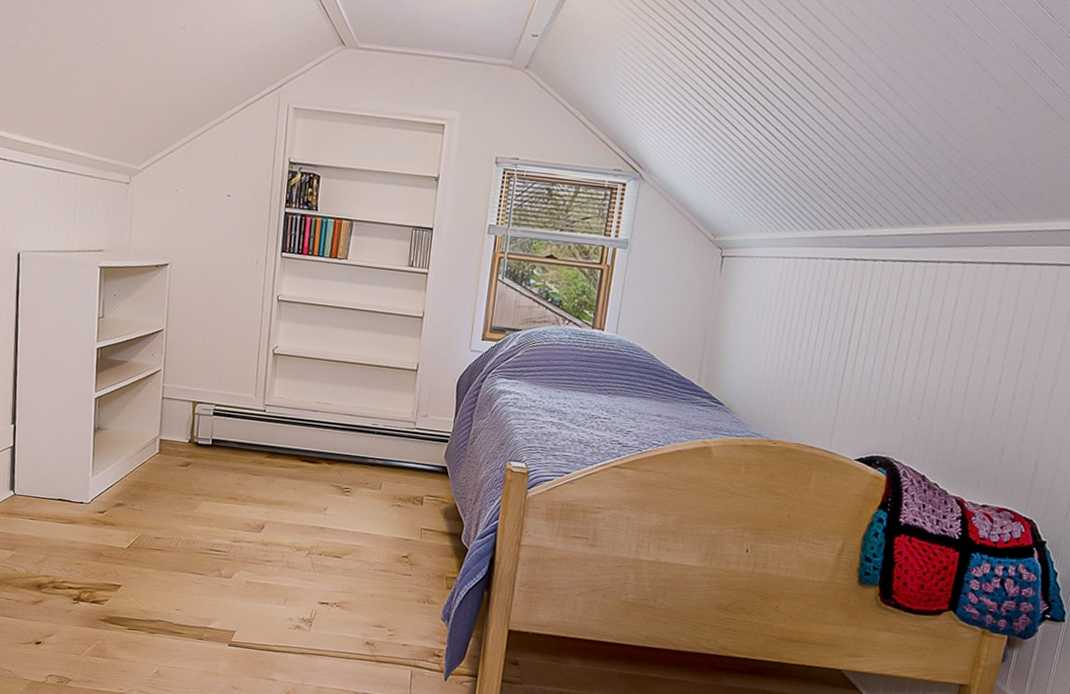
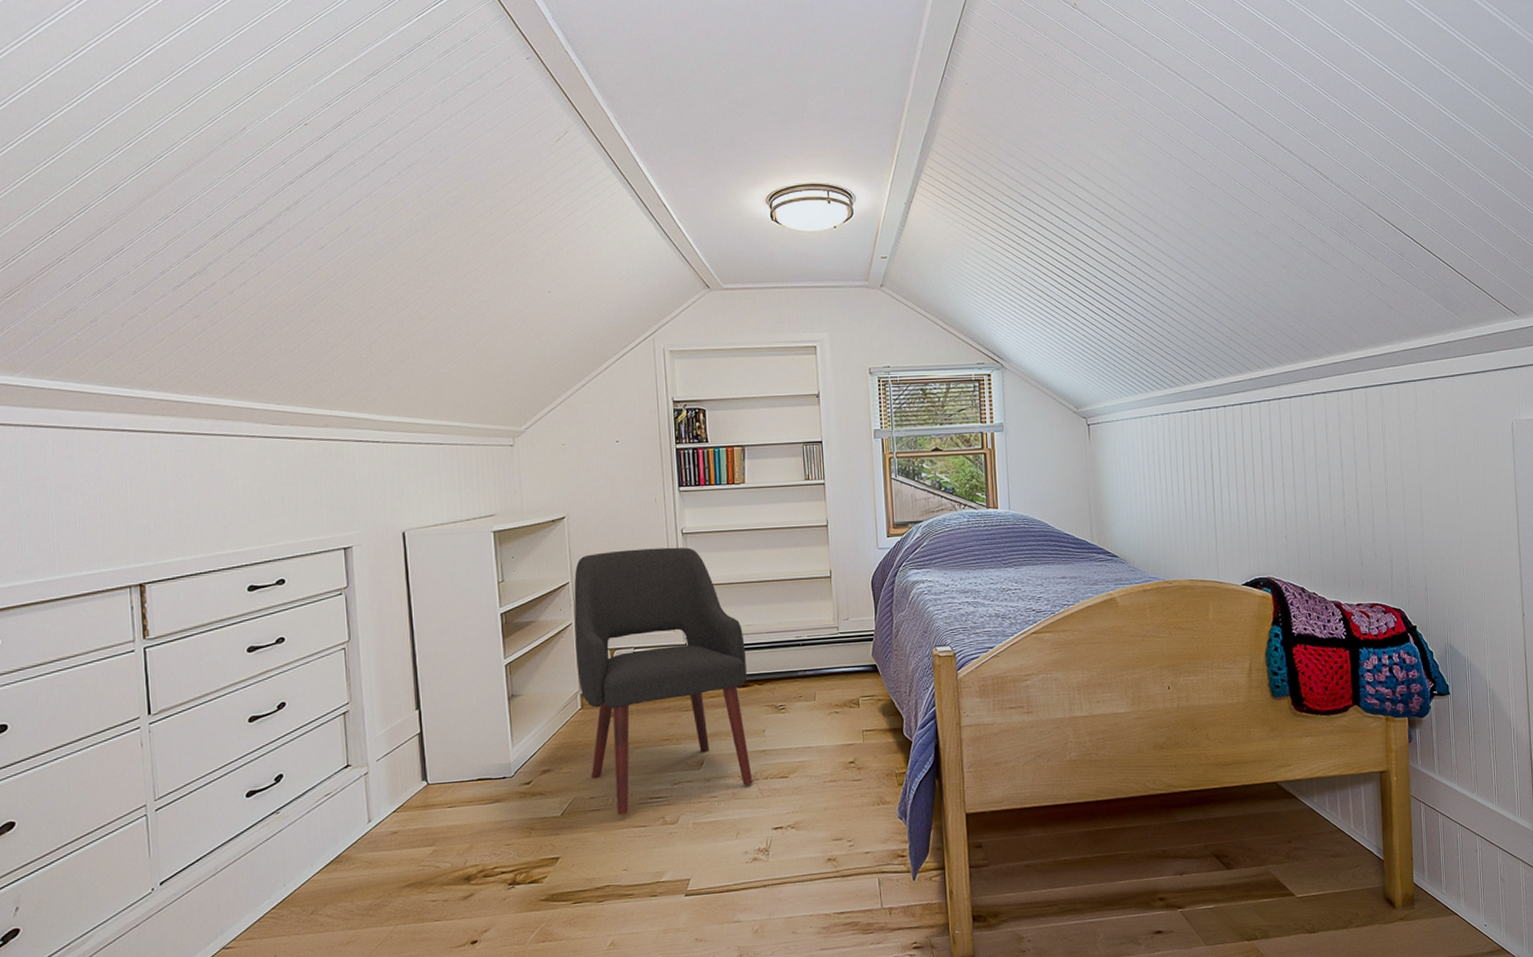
chair: none [159,305,322,560] -> present [574,547,753,815]

